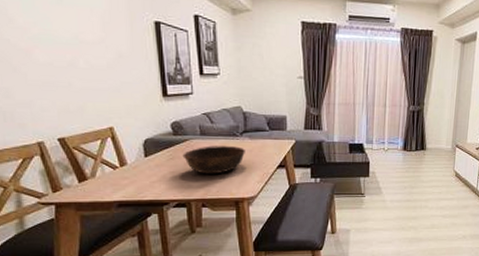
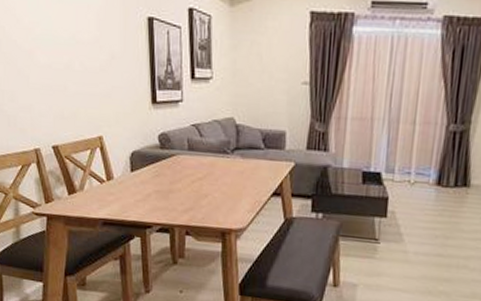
bowl: present [182,146,245,175] -> none [168,163,236,198]

